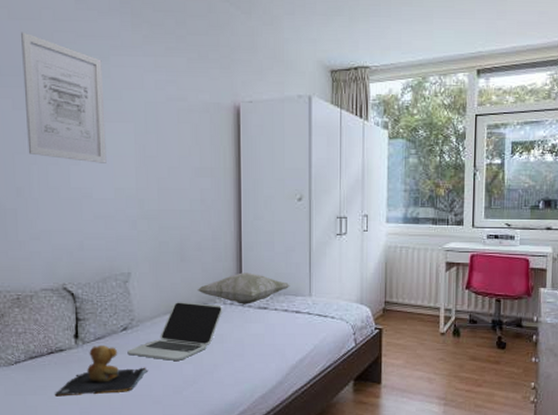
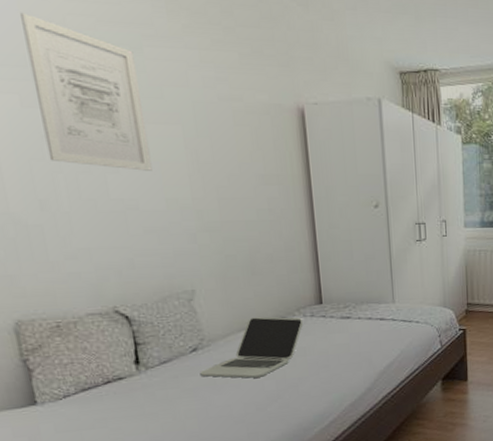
teddy bear: present [54,346,148,397] -> none [116,369,225,428]
decorative pillow: present [197,272,290,304] -> none [272,283,373,316]

